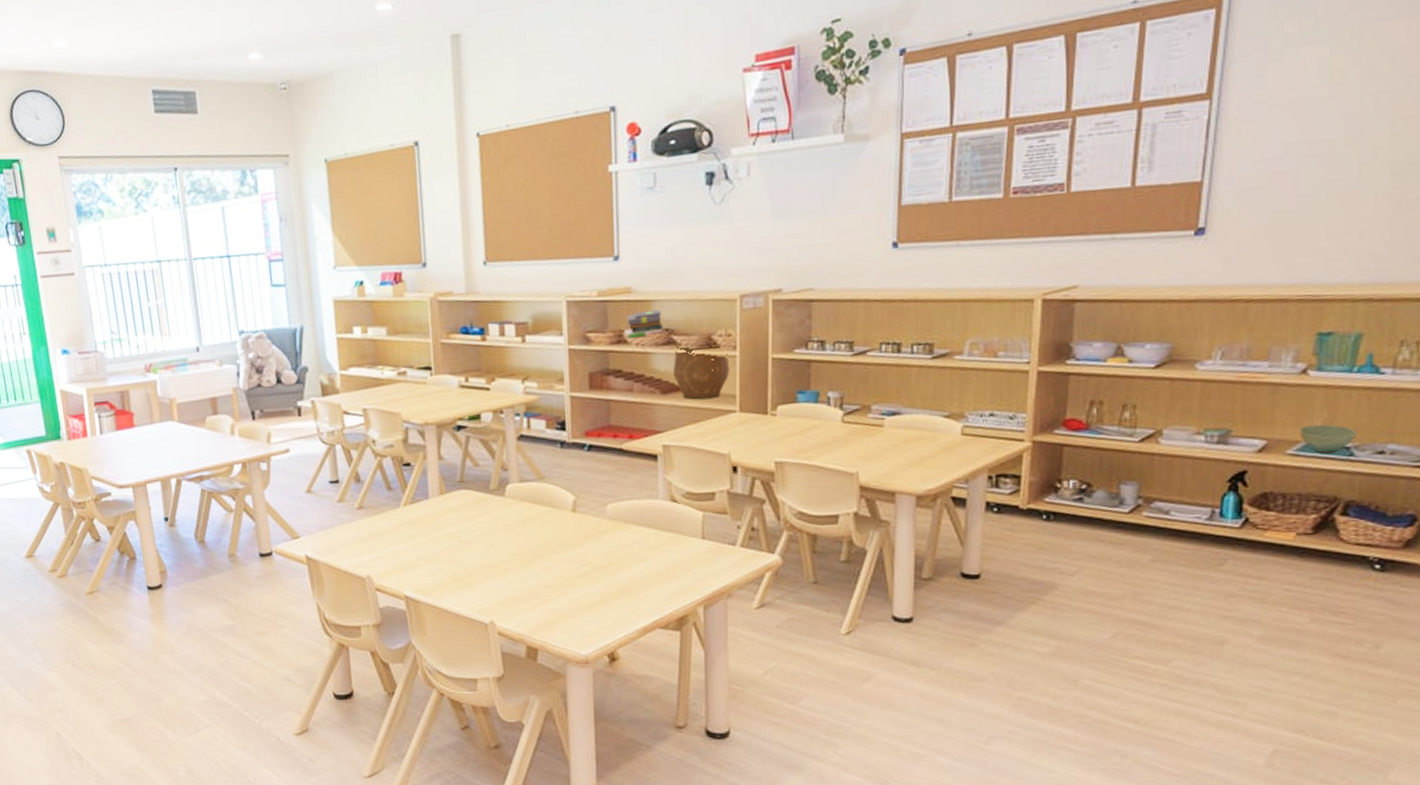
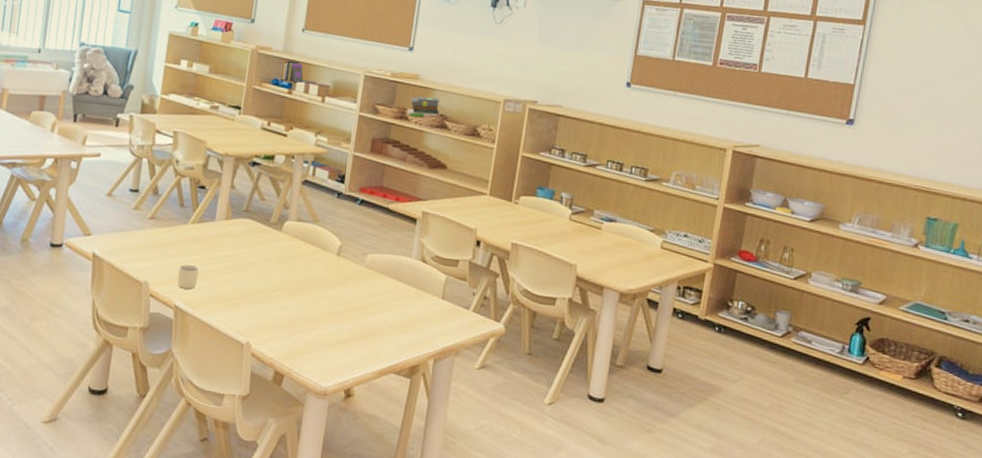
cup: none [399,549,424,577] -> present [177,264,199,290]
books: none [468,301,496,327] -> present [280,60,303,83]
basket: present [673,344,730,400] -> none [441,129,487,180]
bowl: present [1299,424,1357,455] -> none [909,289,950,316]

